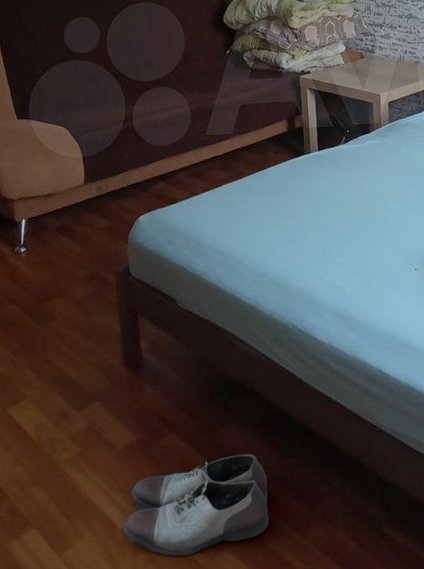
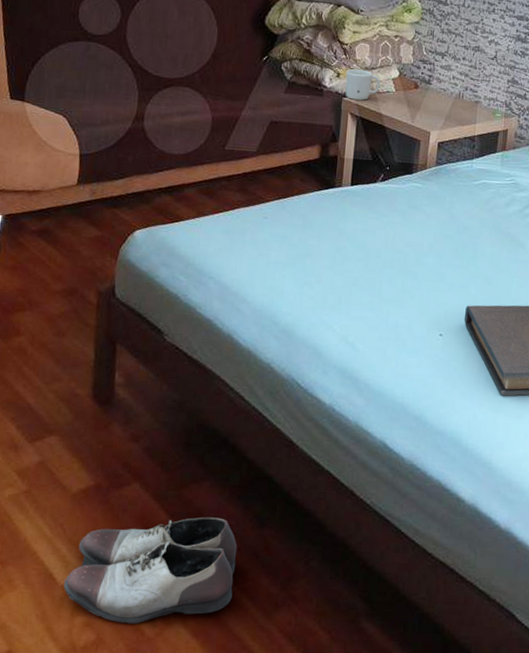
mug: none [299,49,330,76] -> present [344,69,380,101]

